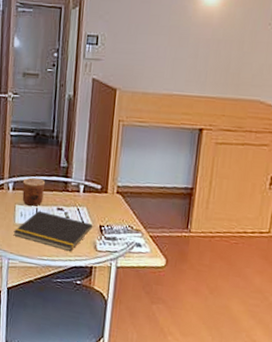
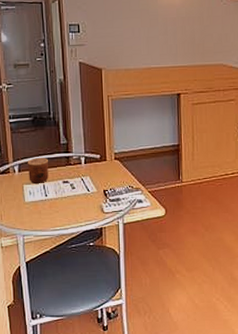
notepad: present [13,210,93,251] -> none [24,186,98,218]

